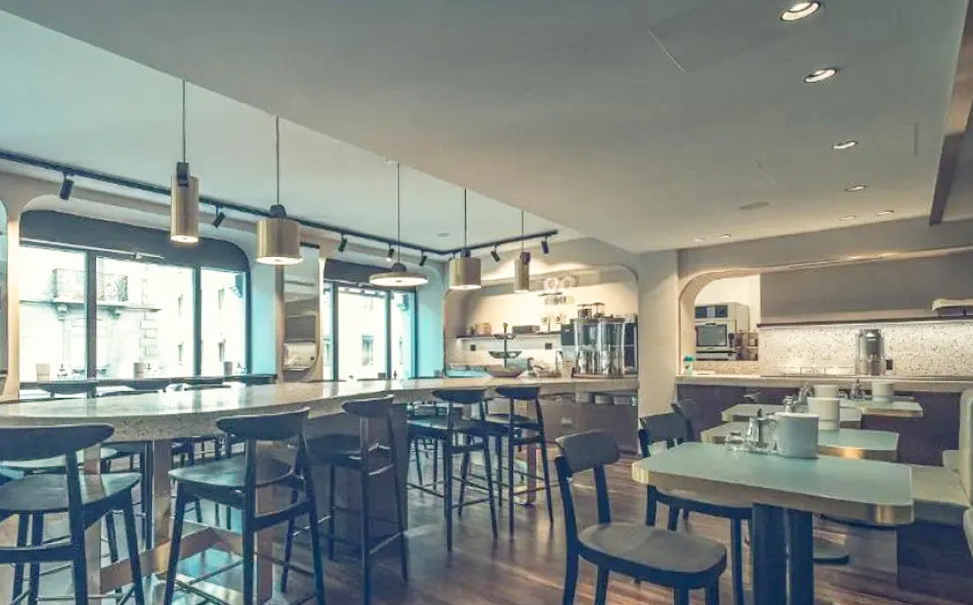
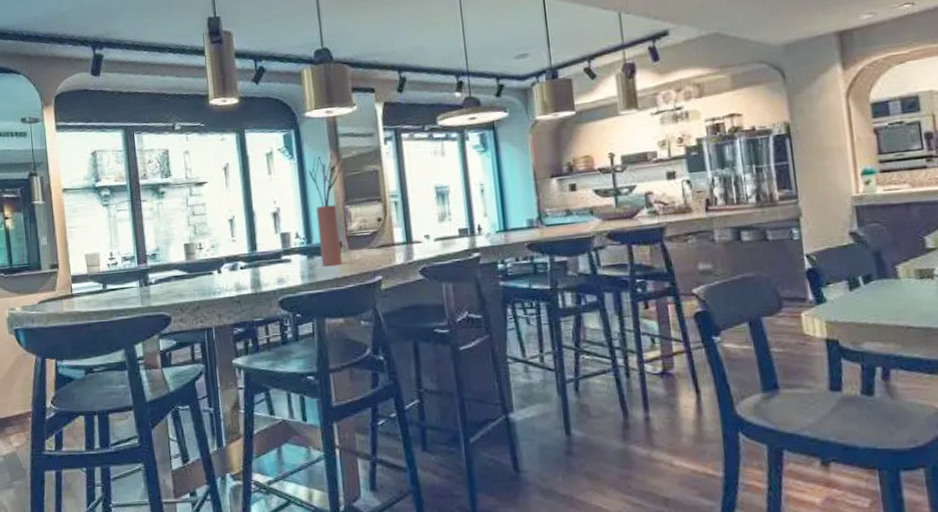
vase: none [255,297,286,395] -> present [308,152,344,267]

